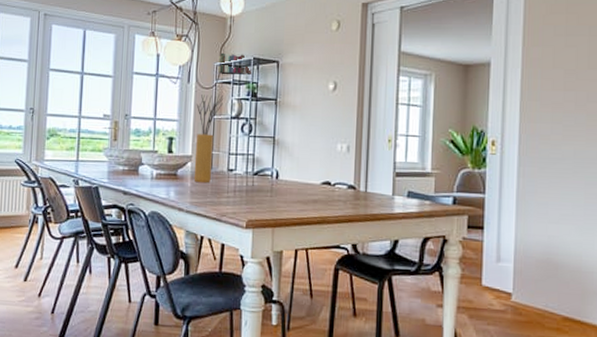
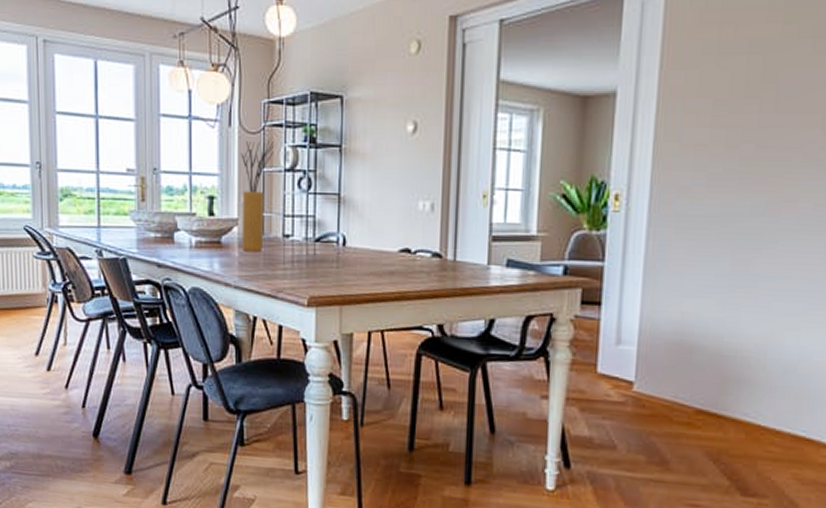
books: present [218,52,252,76] -> none [266,86,310,116]

